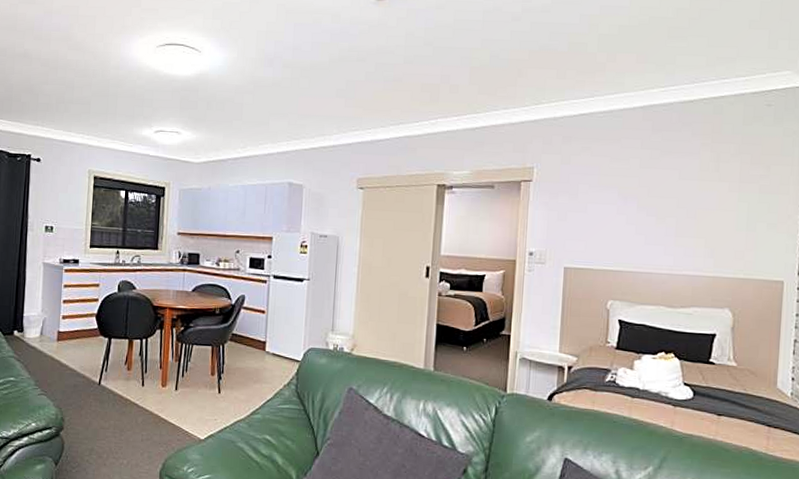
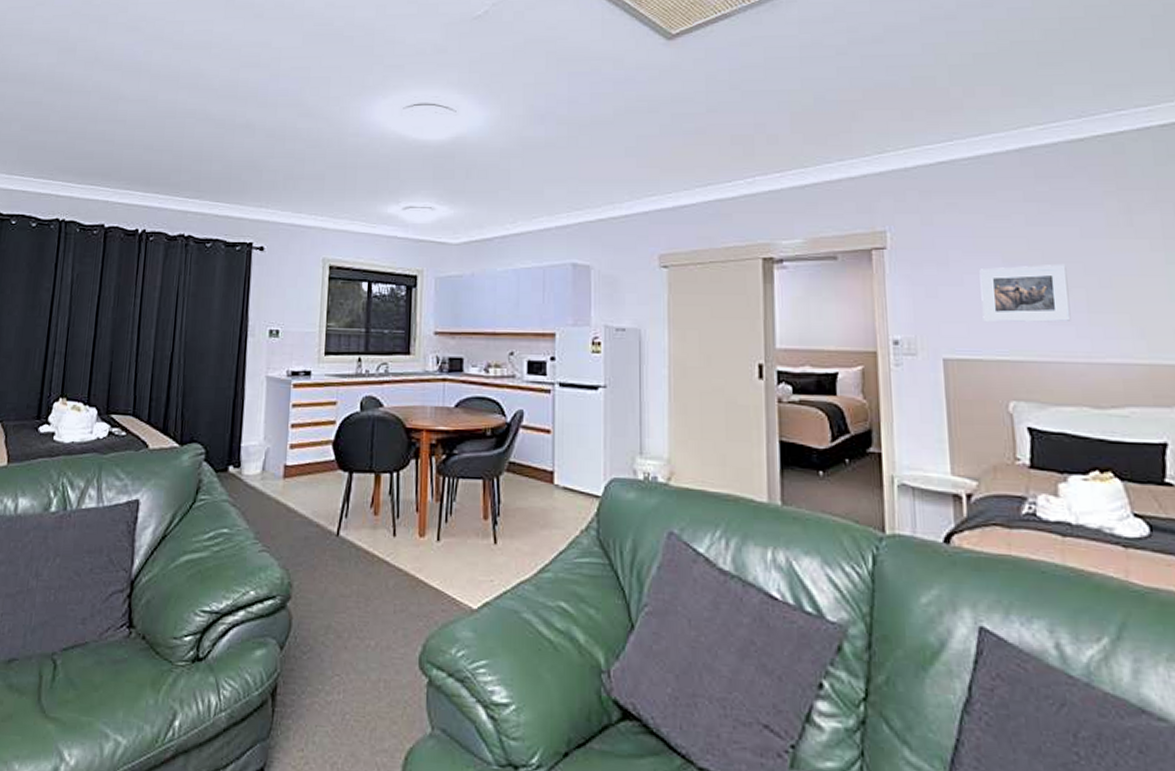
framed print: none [598,198,665,243] -> present [979,263,1071,323]

